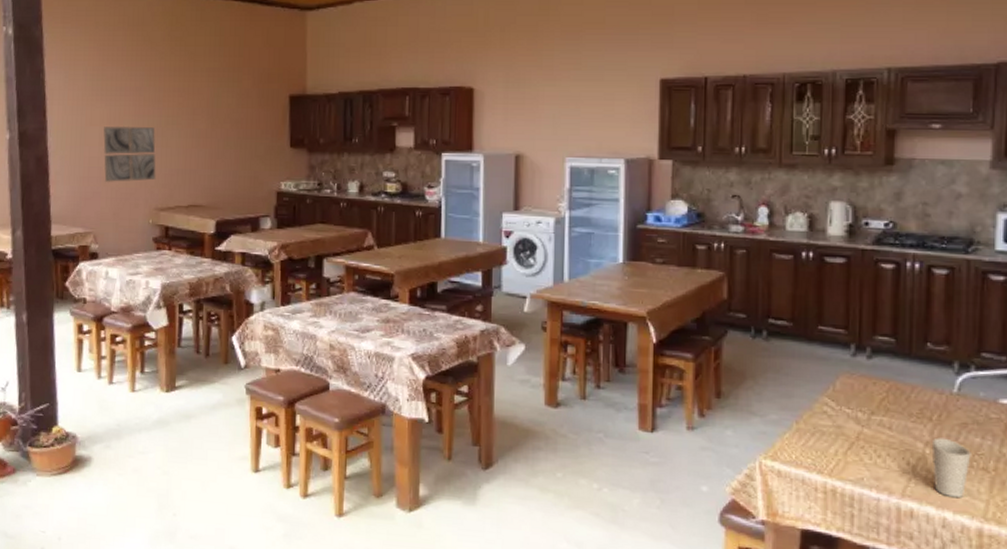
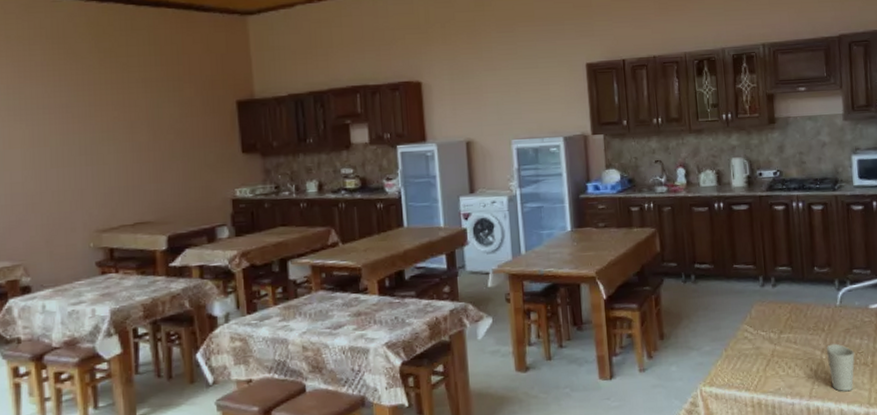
wall art: present [103,126,156,182] -> none [26,145,94,208]

